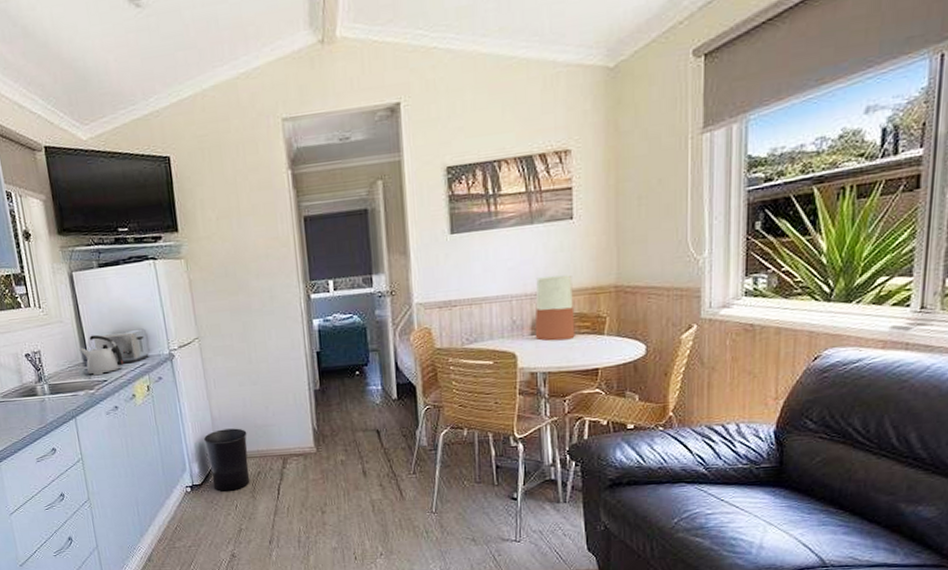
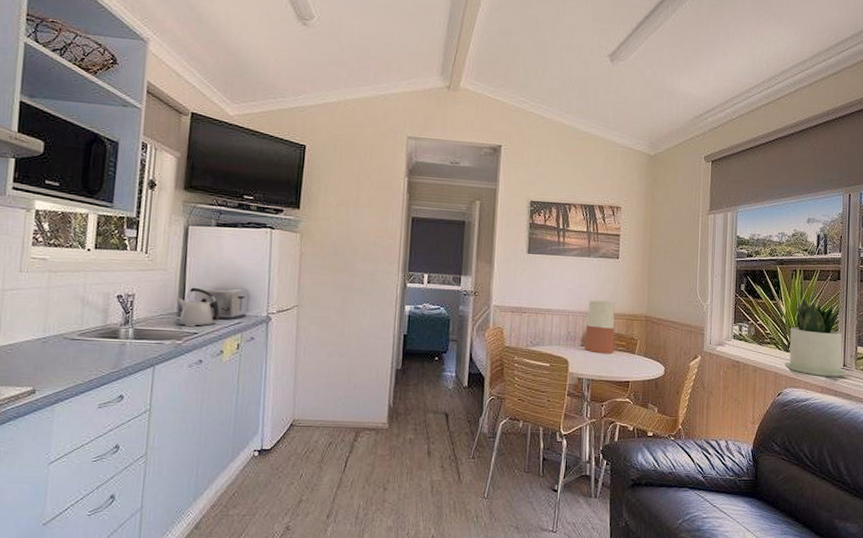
waste bin: present [203,428,250,492] -> none [282,396,326,459]
planter: none [823,219,926,328] -> present [784,299,847,377]

